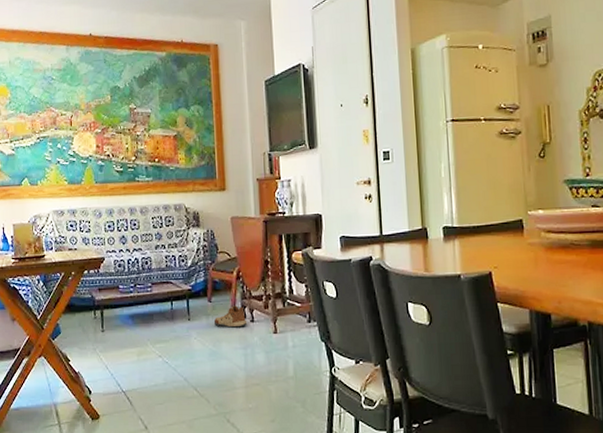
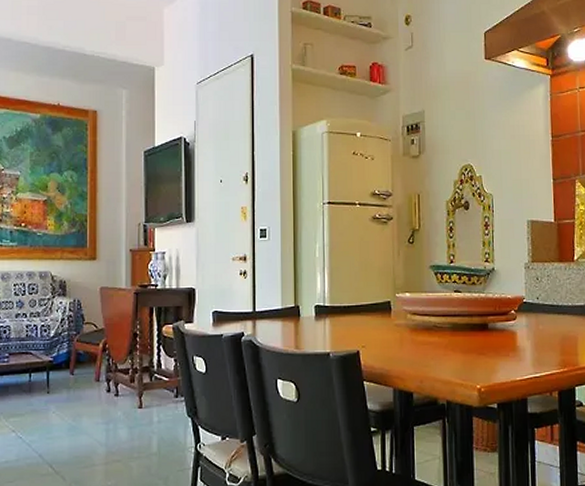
shoe: present [213,305,248,328] -> none [75,379,111,402]

